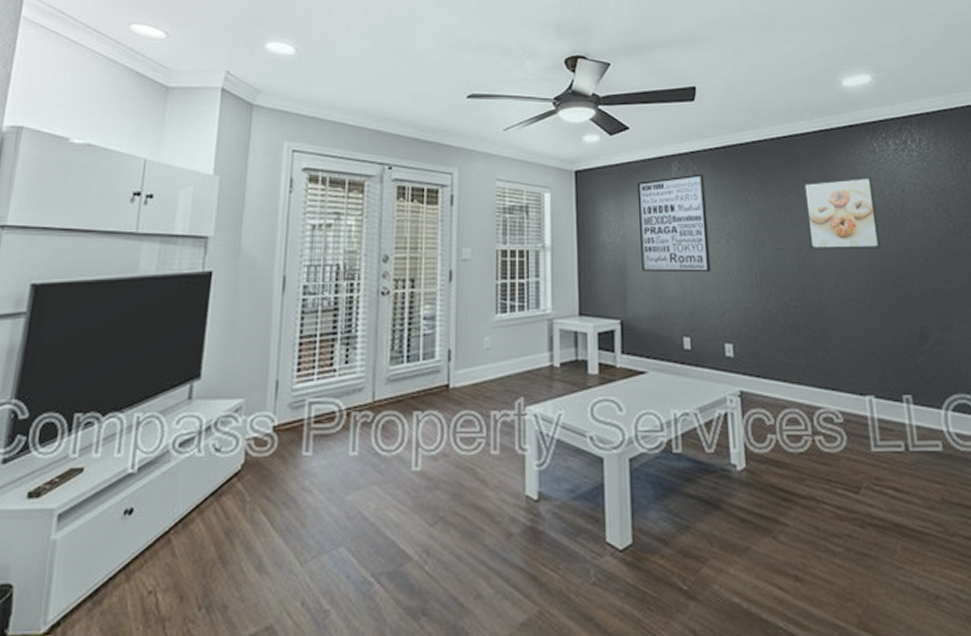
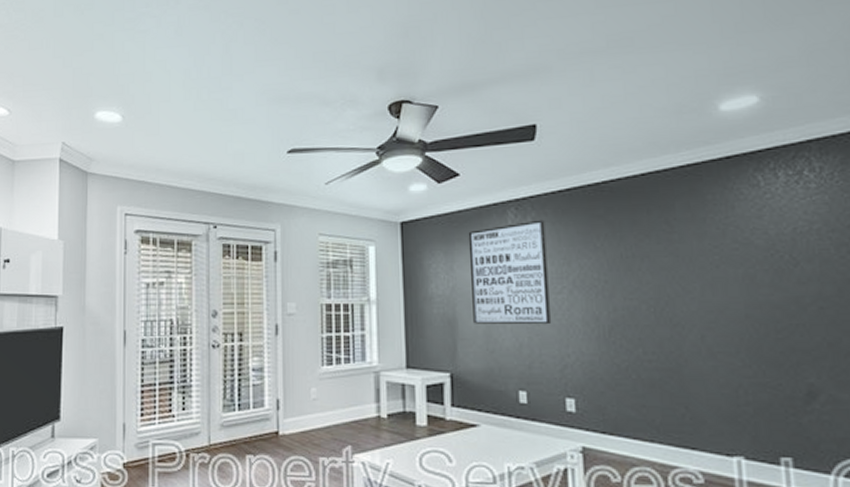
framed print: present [803,177,881,250] -> none [664,215,761,299]

